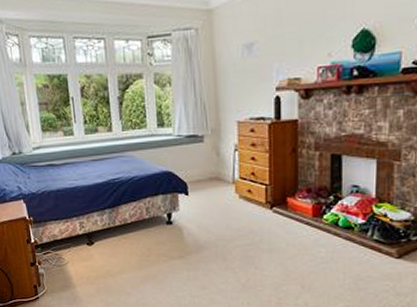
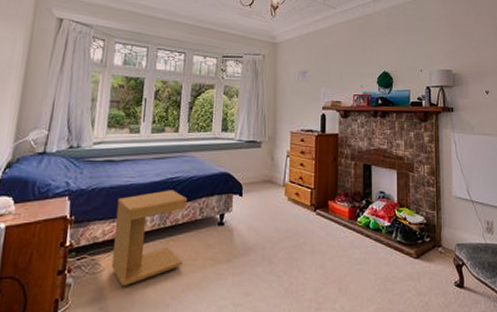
side table: none [67,191,137,276] -> present [111,190,188,286]

